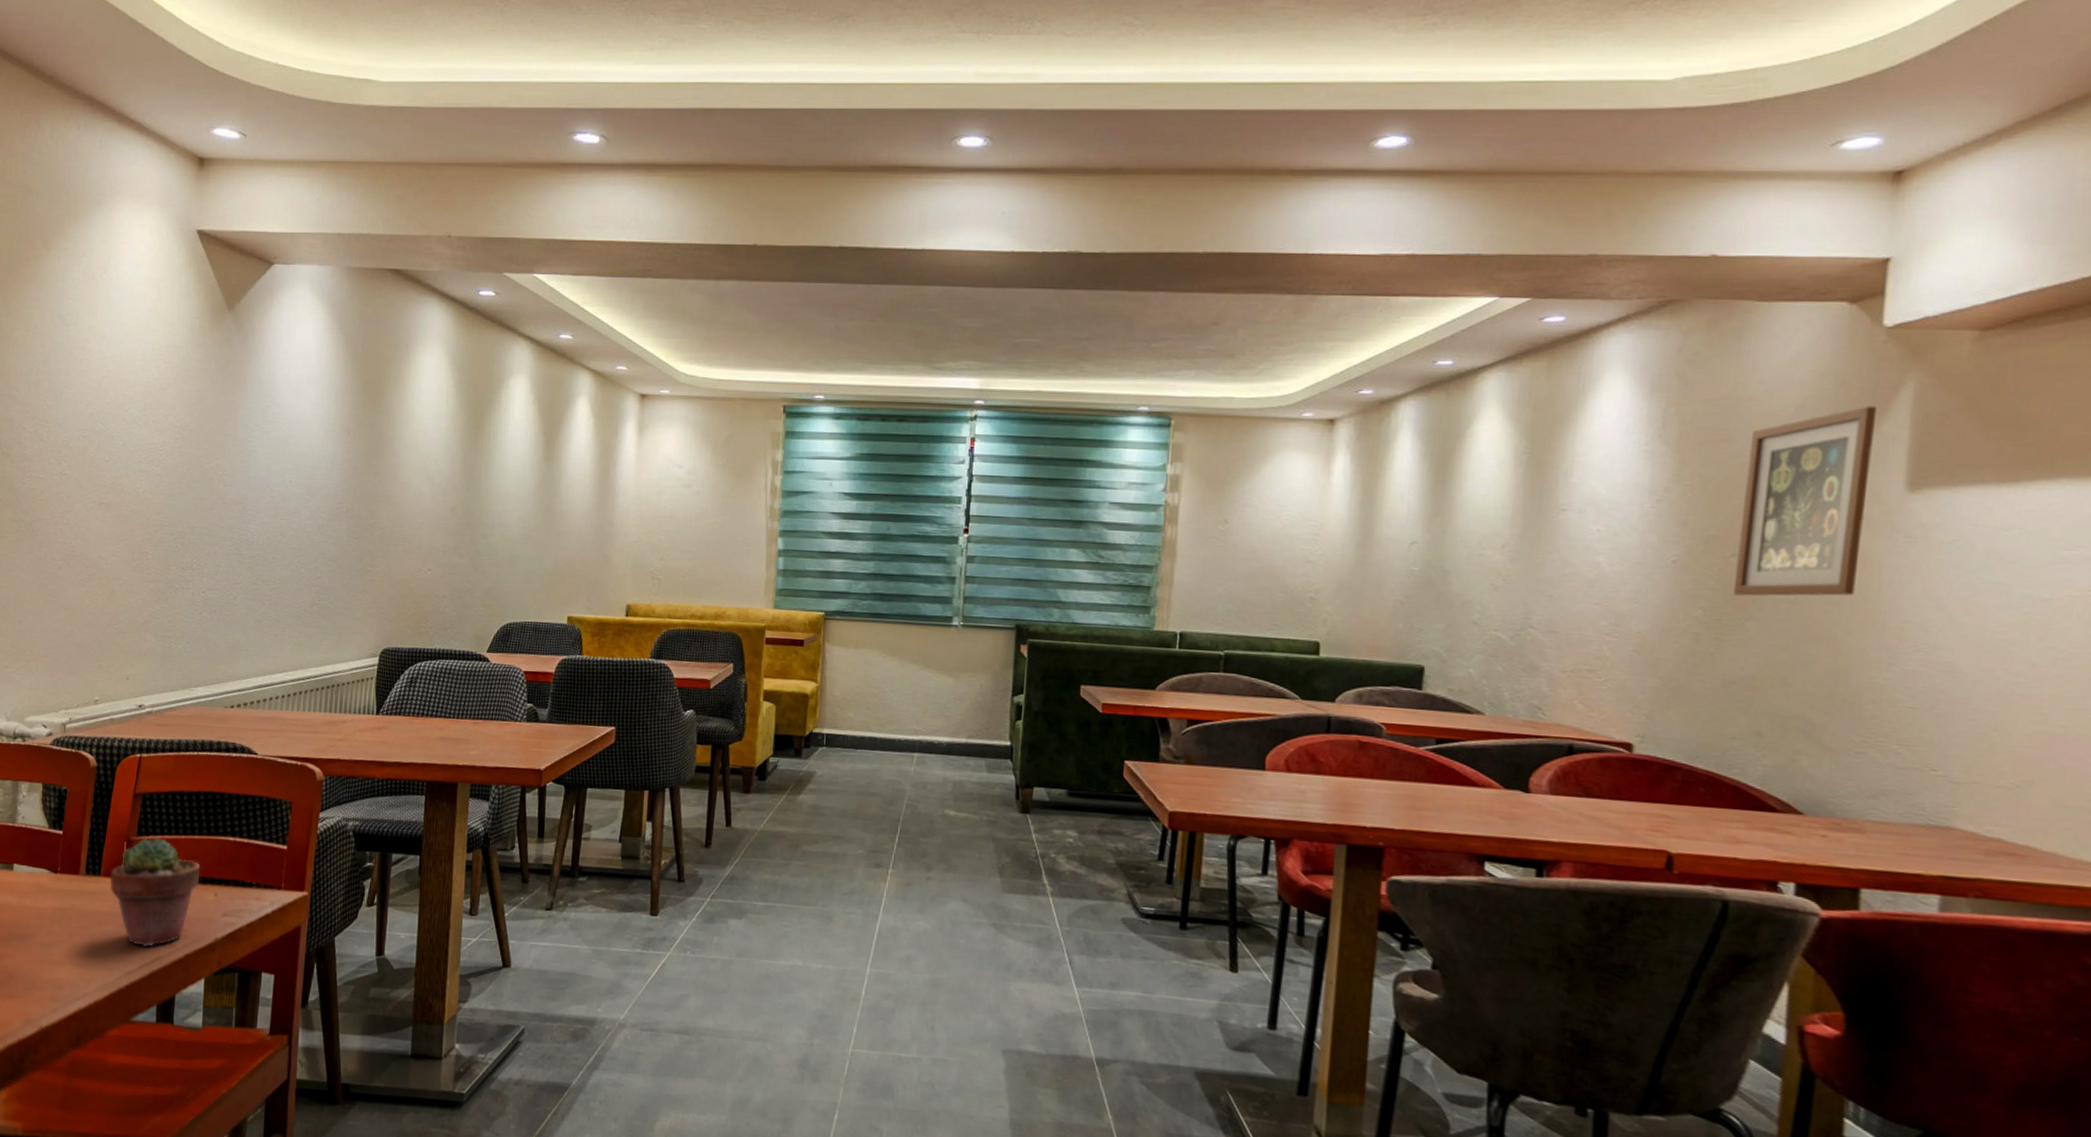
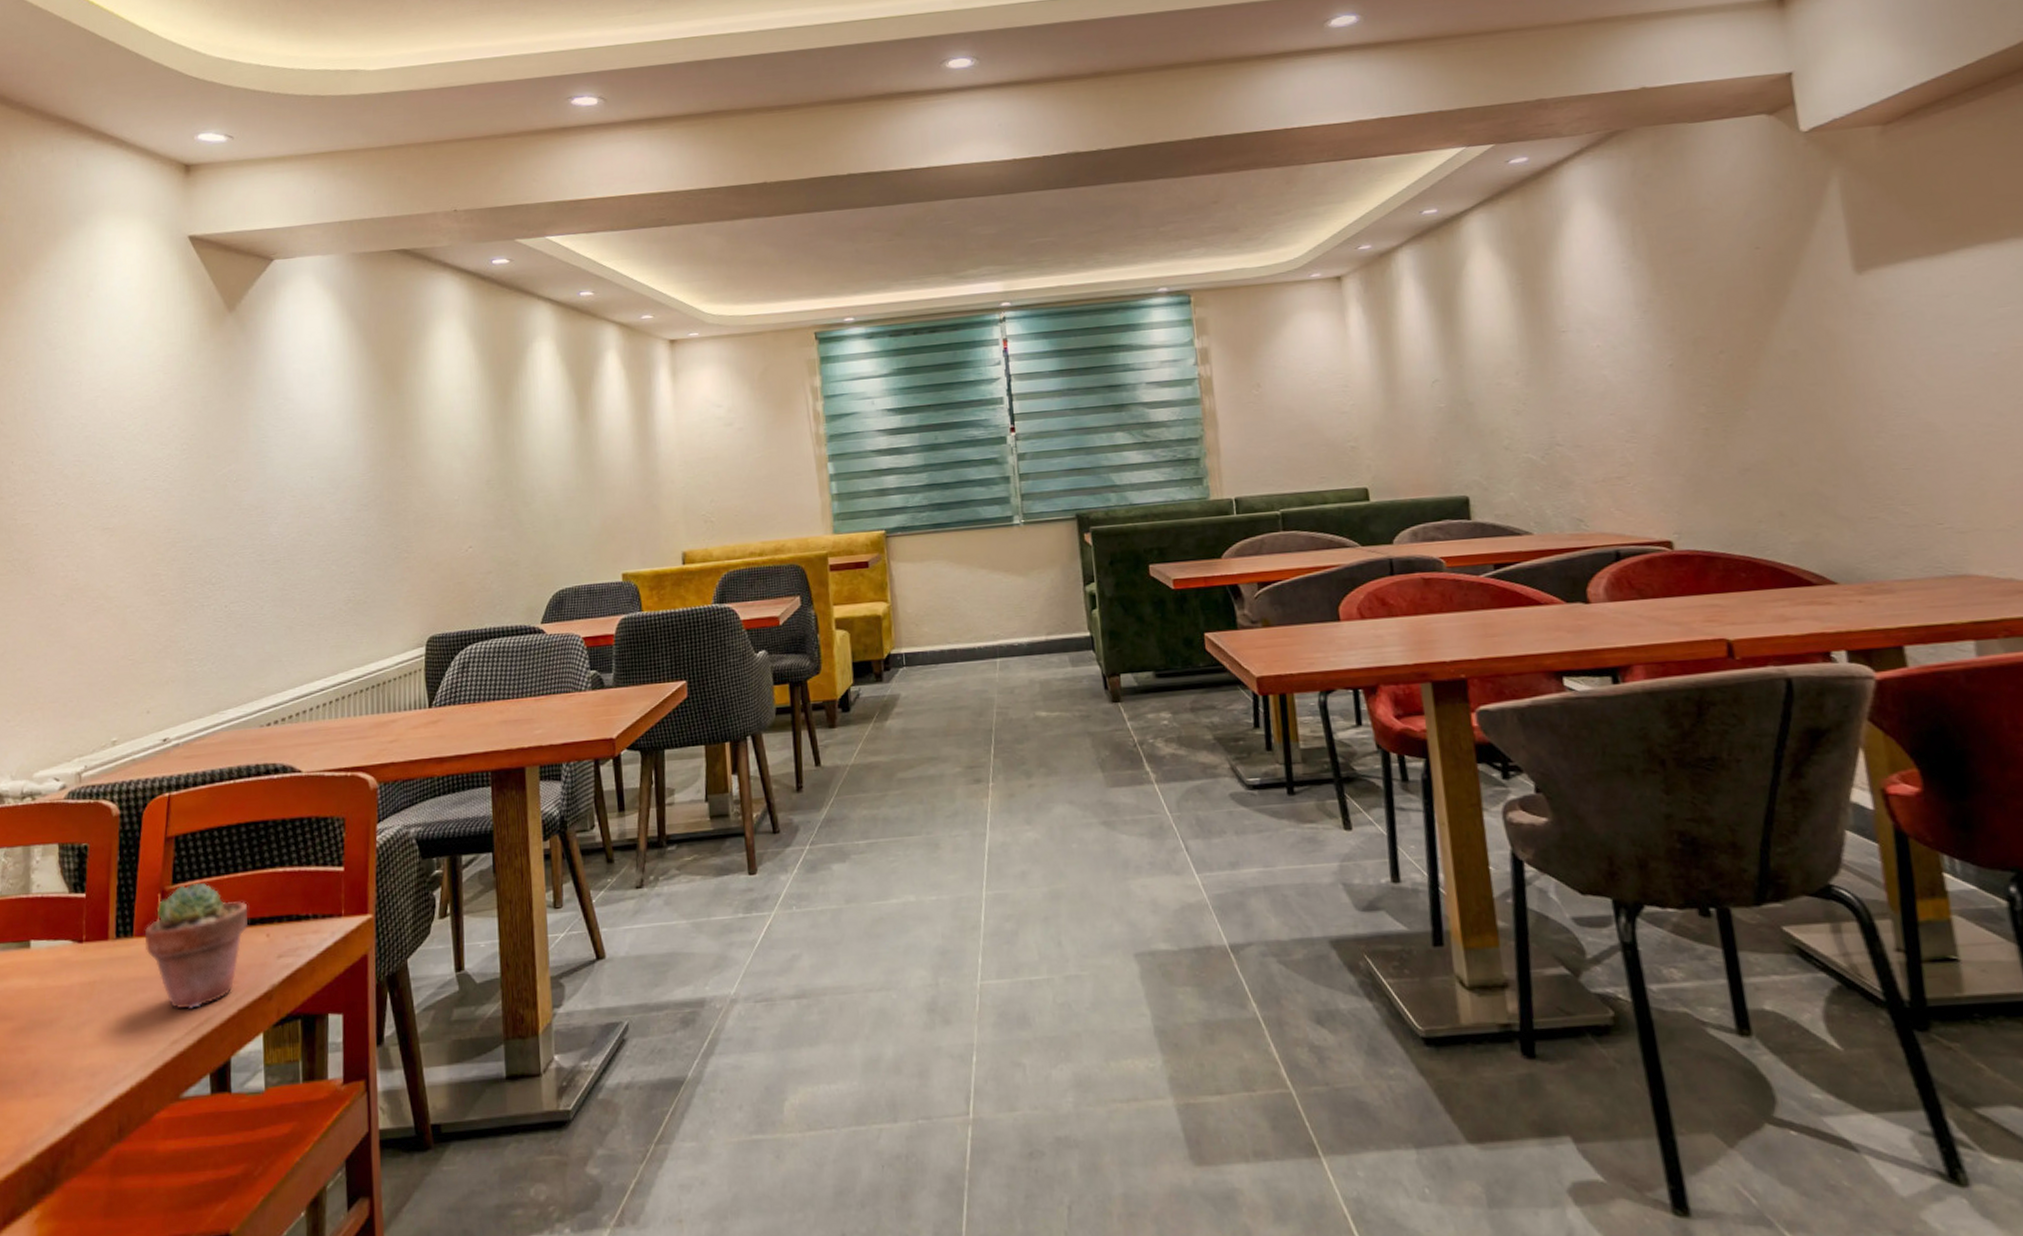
wall art: present [1734,405,1878,596] -> none [1711,202,1833,389]

